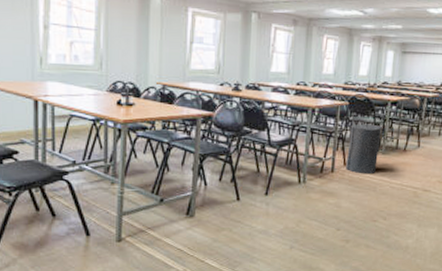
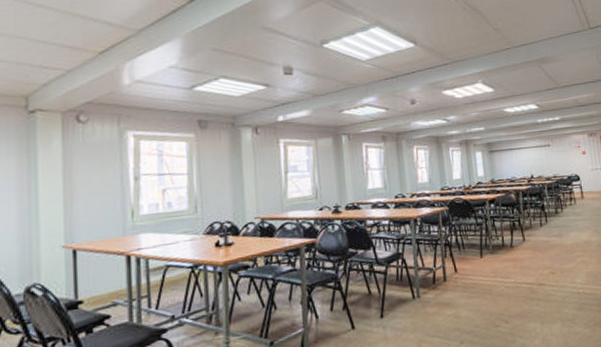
trash can: present [346,123,382,175] -> none [454,225,488,279]

